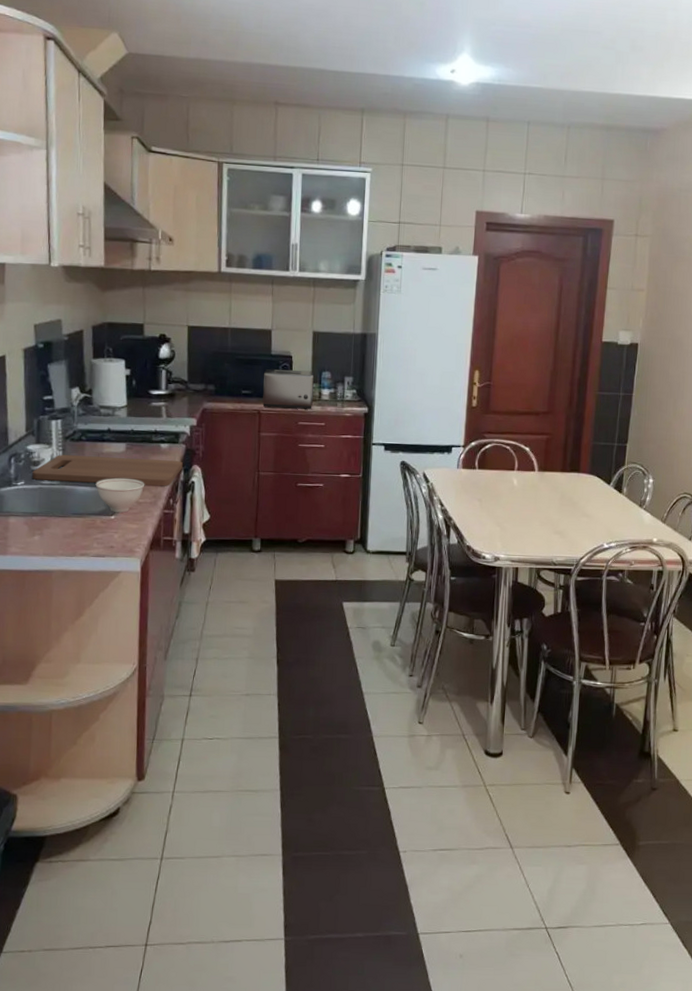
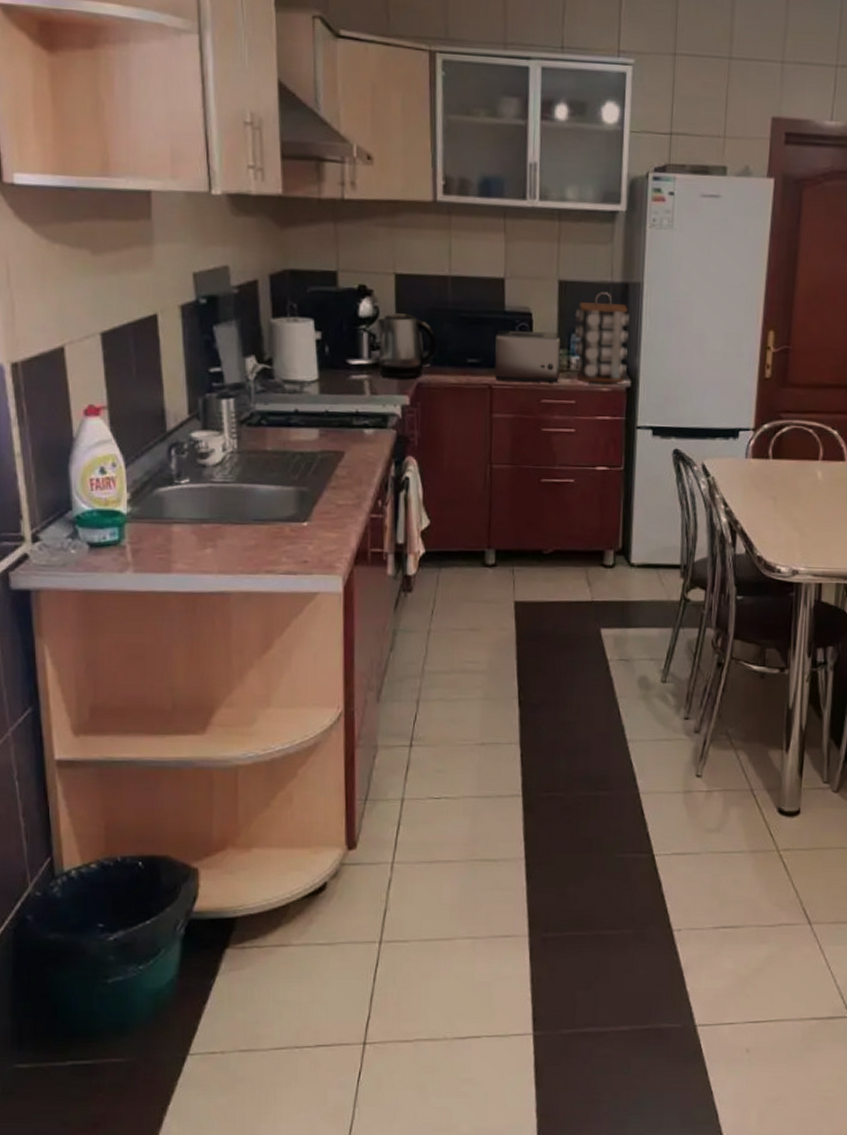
cutting board: present [32,455,183,487] -> none [199,444,393,484]
bowl: present [95,478,145,513] -> none [281,473,346,518]
kettle: none [173,355,218,406] -> present [376,312,436,380]
spice rack: none [324,340,367,411] -> present [573,292,629,384]

